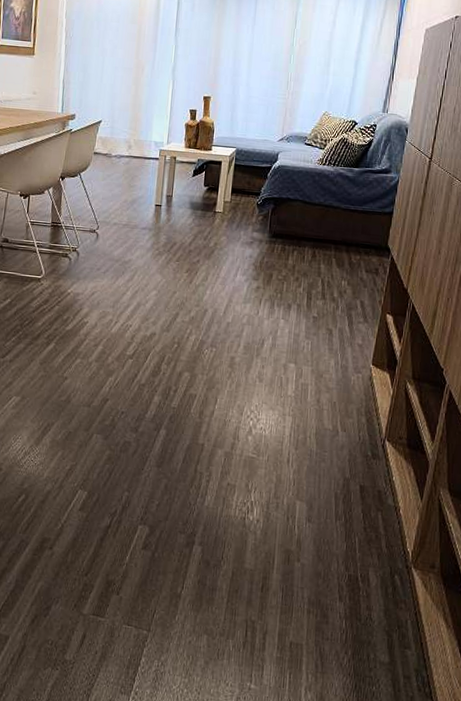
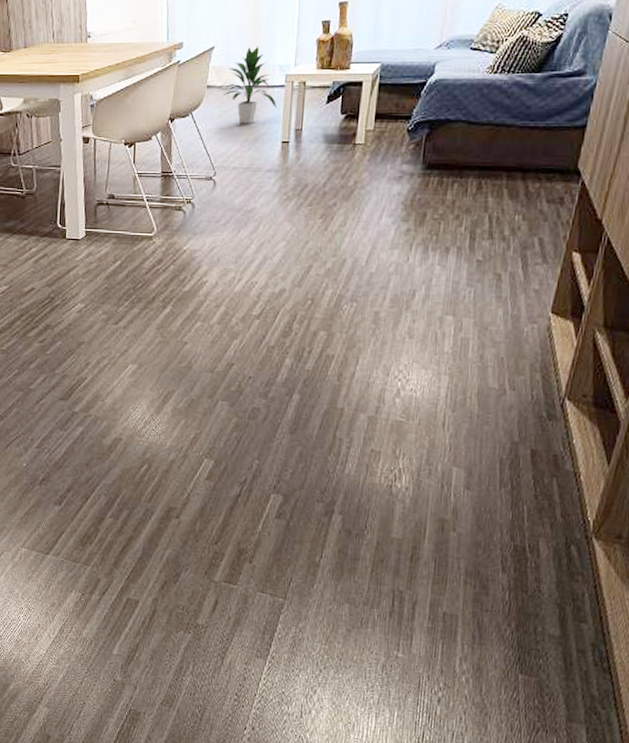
indoor plant: none [107,124,152,187] -> present [222,46,278,124]

